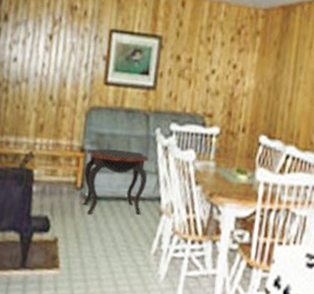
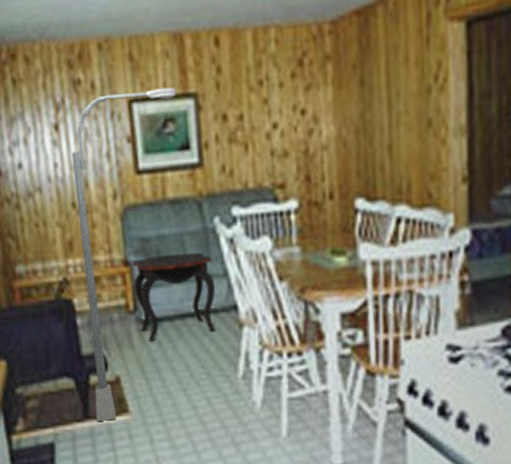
floor lamp: none [31,22,147,273] -> present [72,87,176,421]

